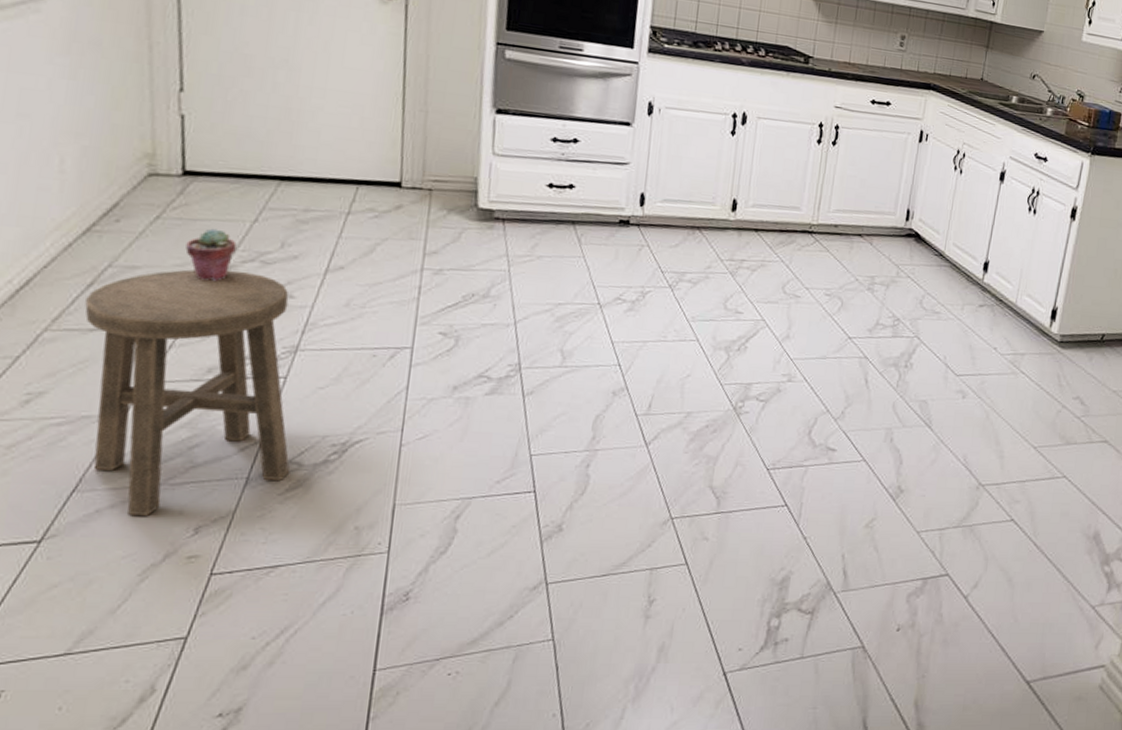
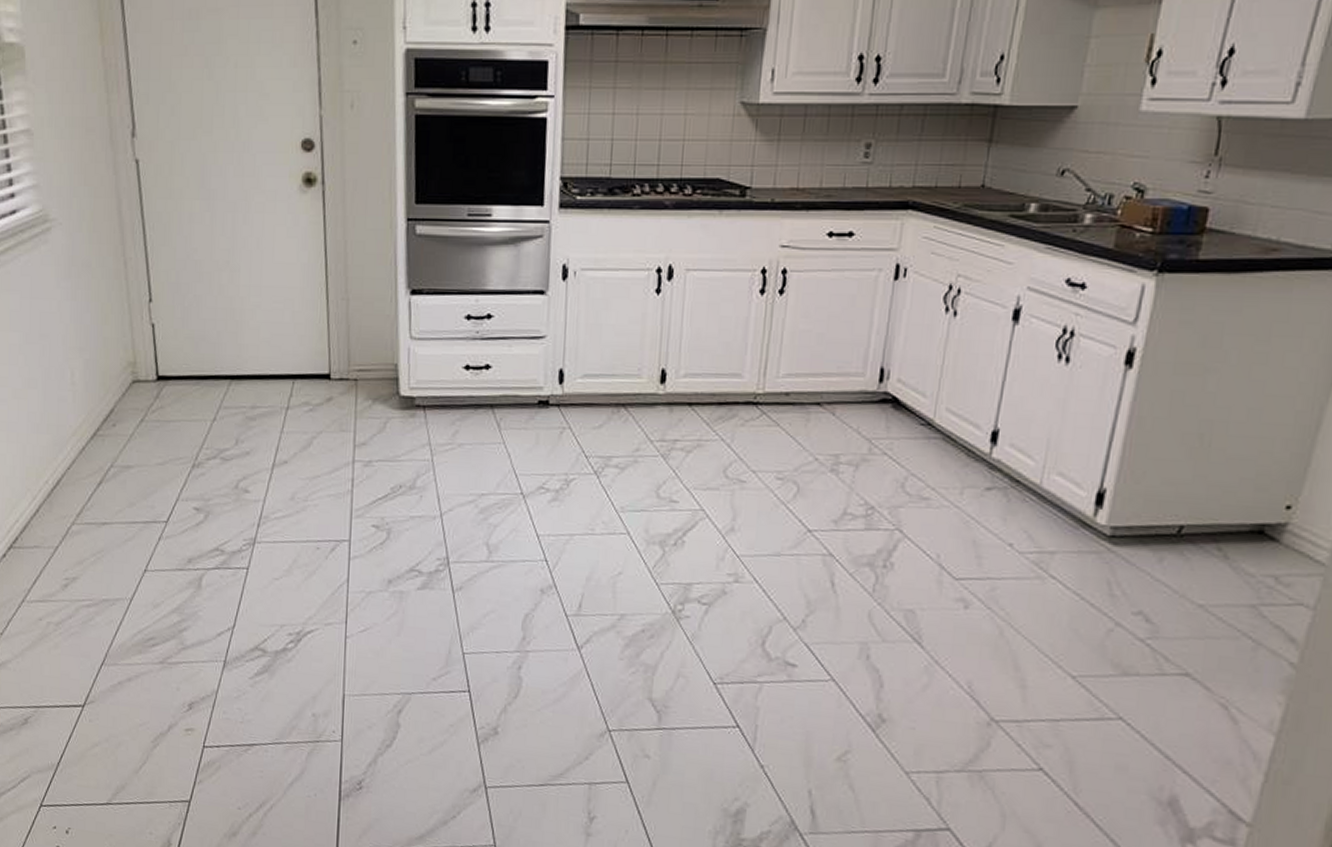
stool: present [85,269,290,516] -> none [98,467,256,690]
potted succulent: present [185,228,237,281] -> none [164,428,201,478]

